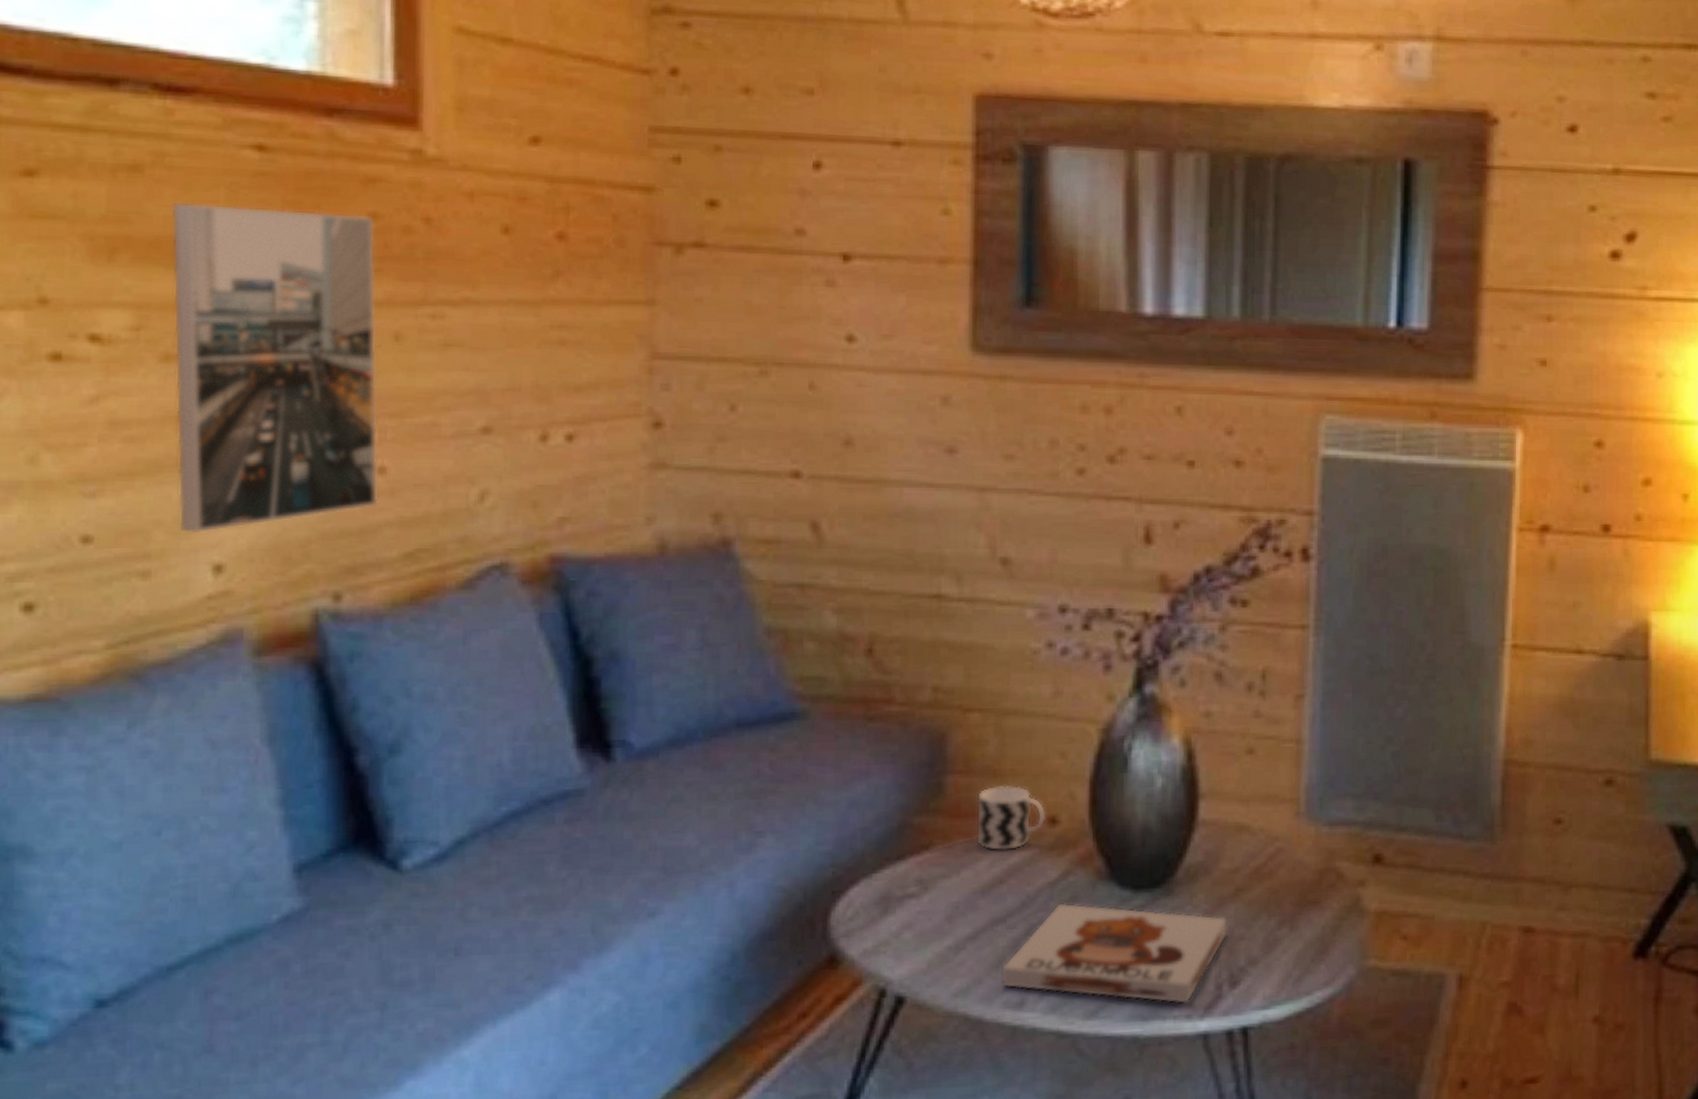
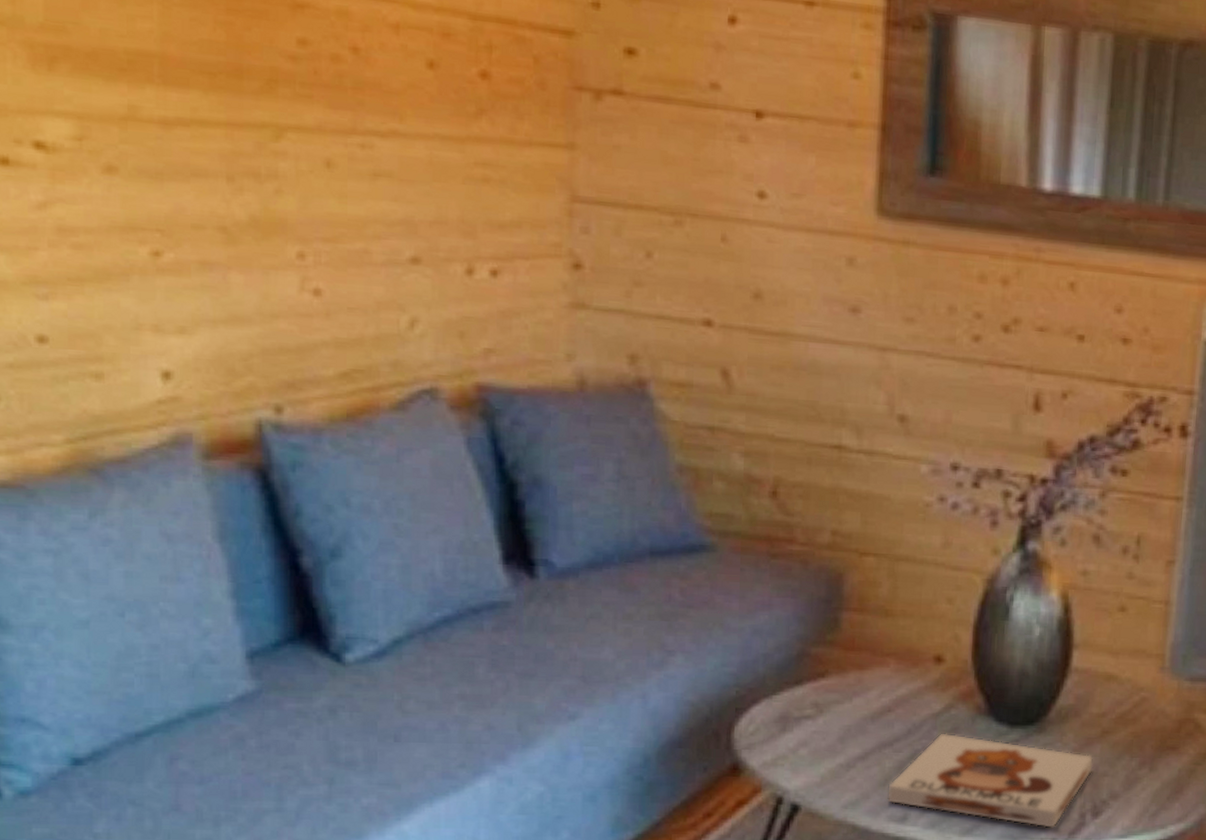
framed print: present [171,202,379,534] -> none [107,15,314,341]
cup: present [977,785,1046,851] -> none [870,624,933,683]

